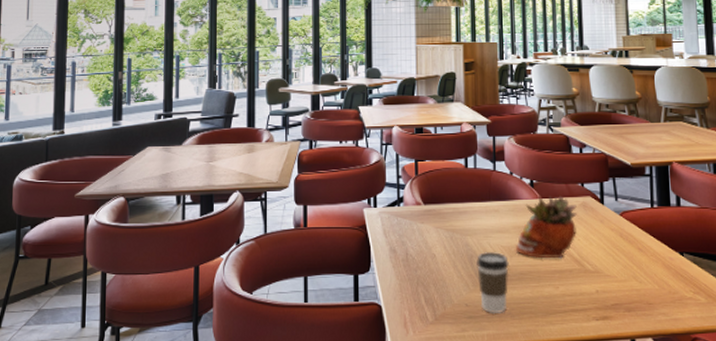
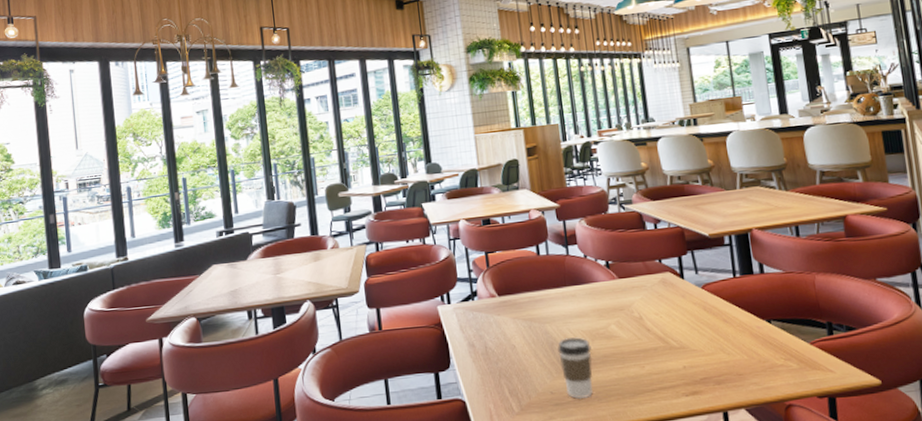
succulent planter: present [516,196,577,259] -> none [596,274,658,339]

